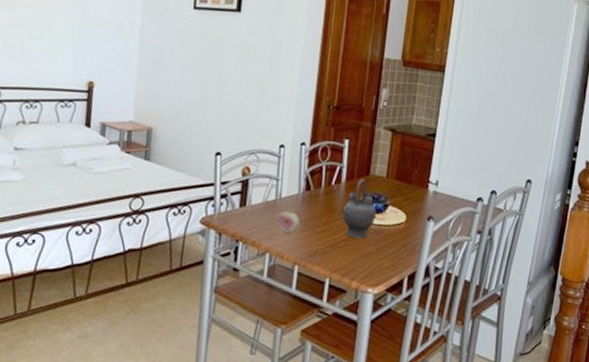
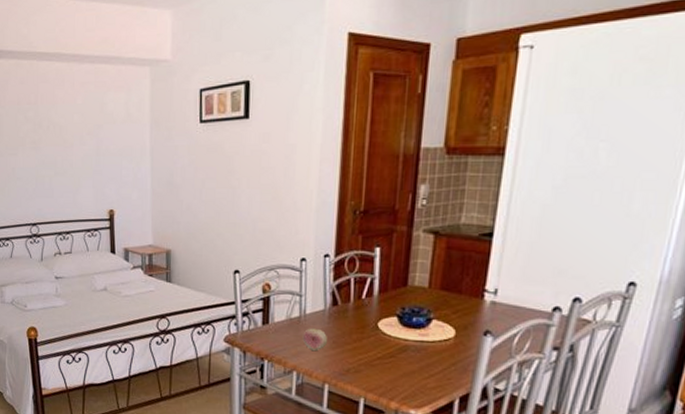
teapot: present [342,178,377,239] -> none [376,290,419,356]

